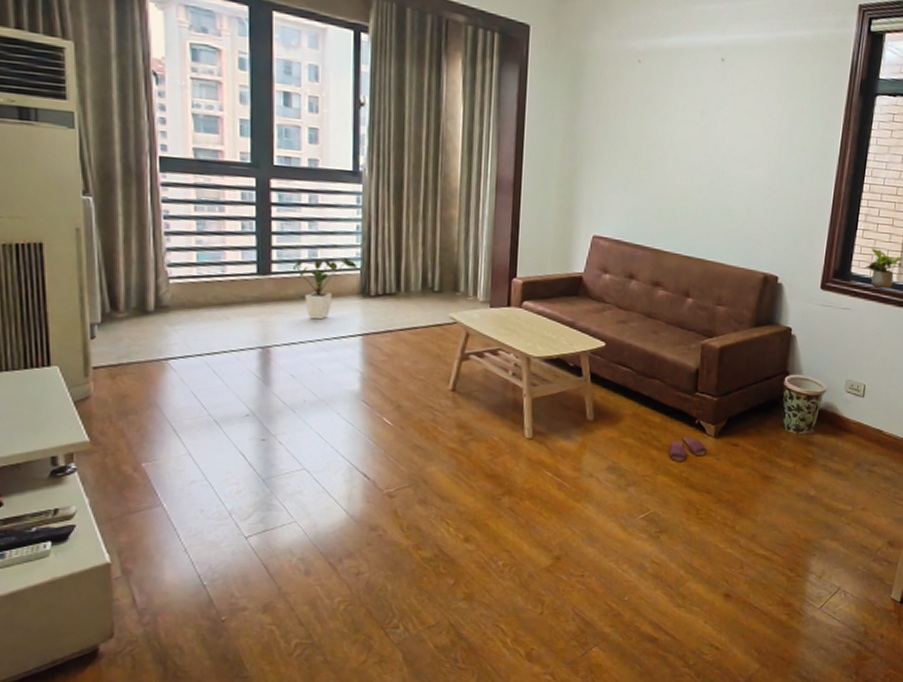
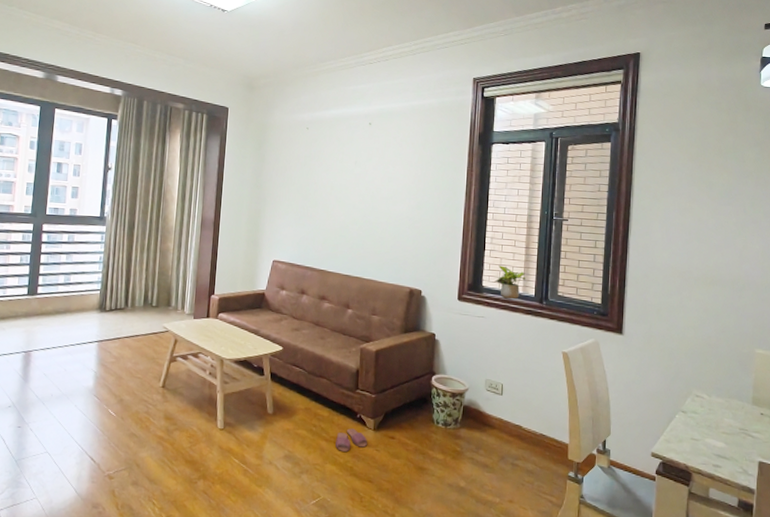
house plant: present [294,258,357,320] -> none [53,281,98,330]

